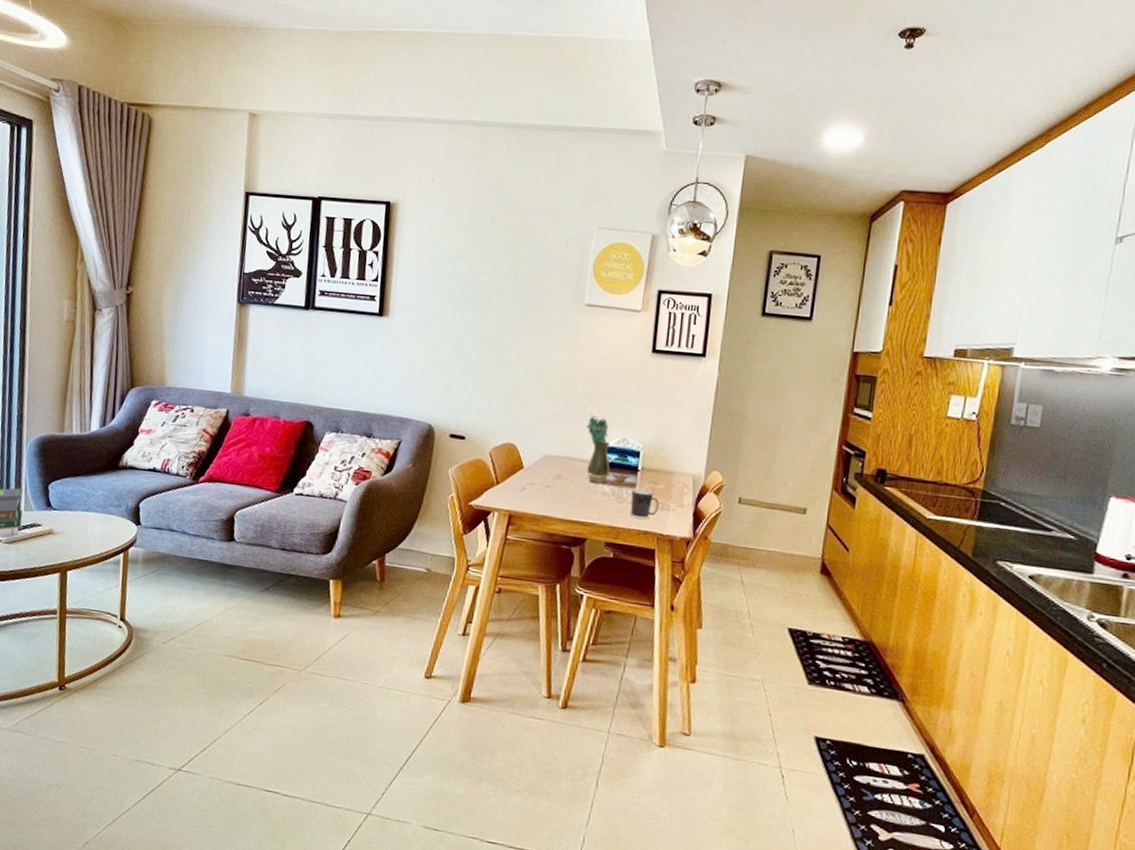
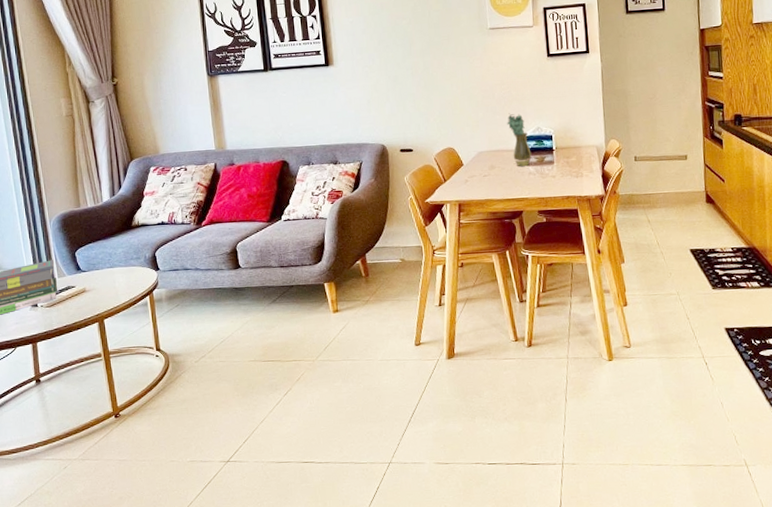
mug: present [630,489,659,520] -> none [551,164,574,188]

